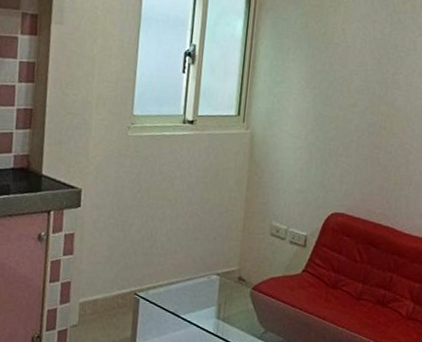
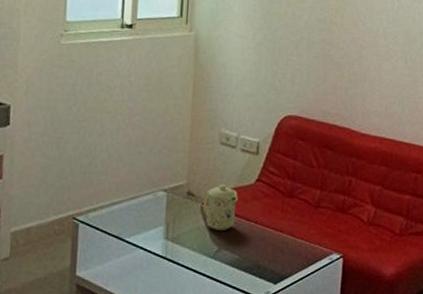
mug: none [252,272,285,314] -> present [203,184,238,230]

